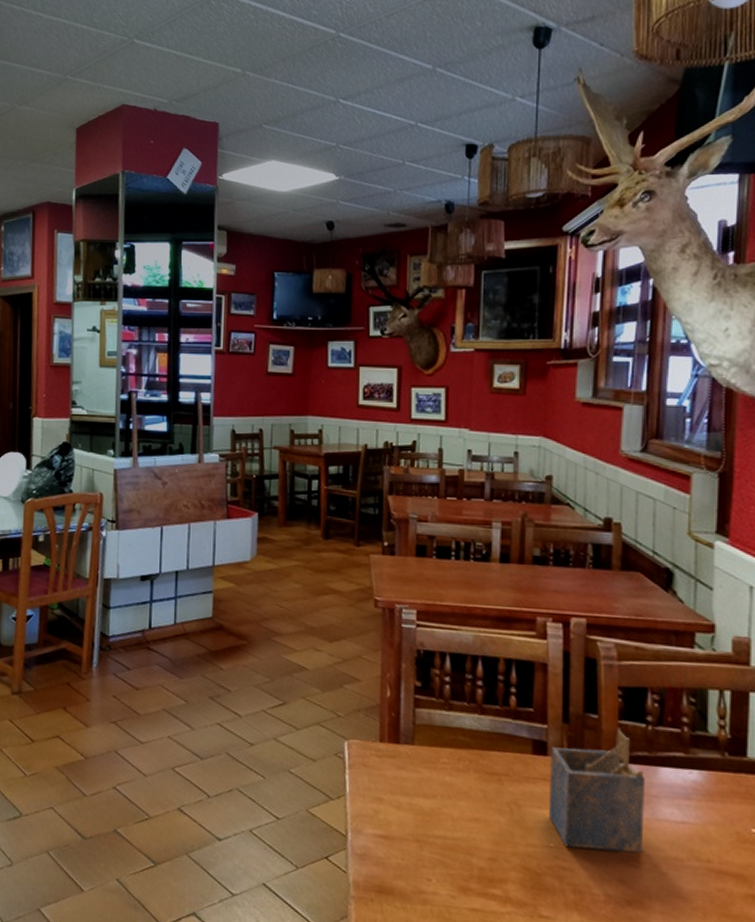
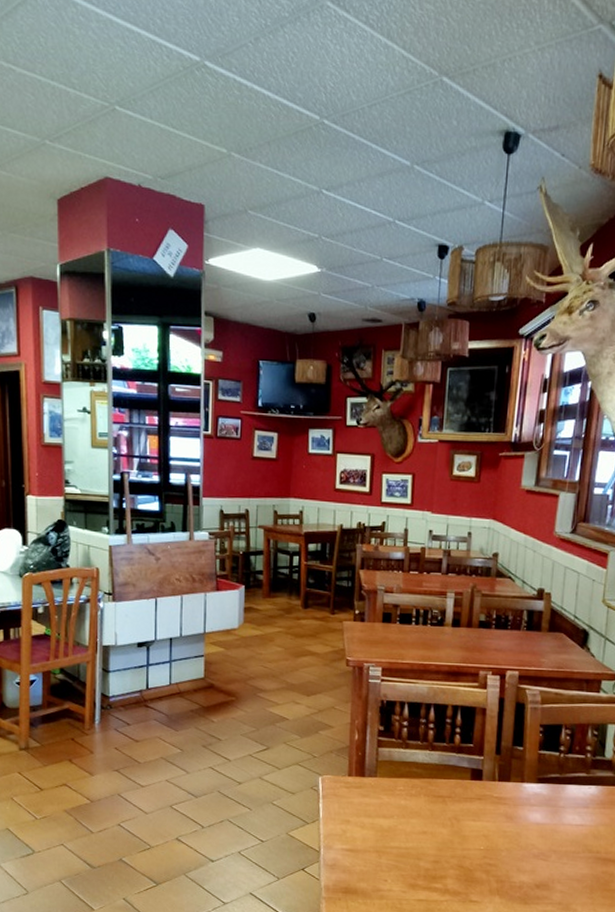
napkin holder: present [548,727,645,853] -> none [480,756,556,850]

